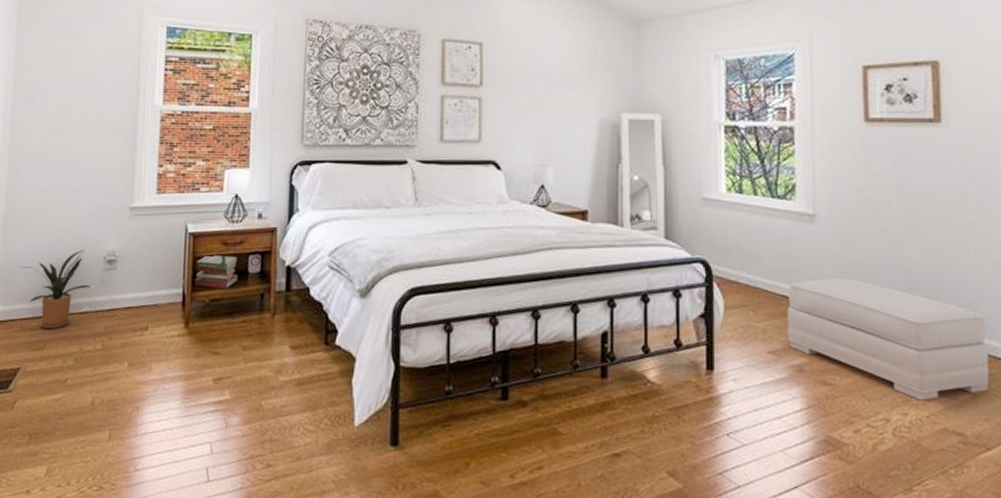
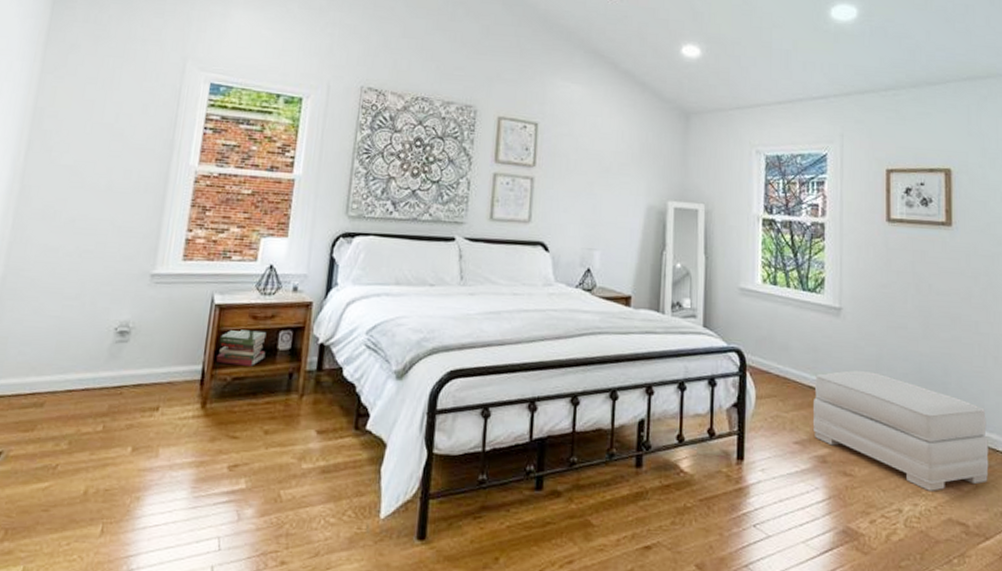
house plant: present [18,249,92,330] -> none [12,318,98,408]

